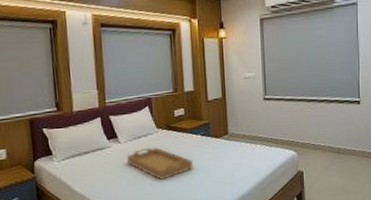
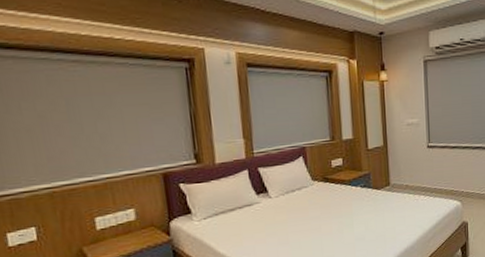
serving tray: present [127,146,194,180] -> none [279,200,354,237]

